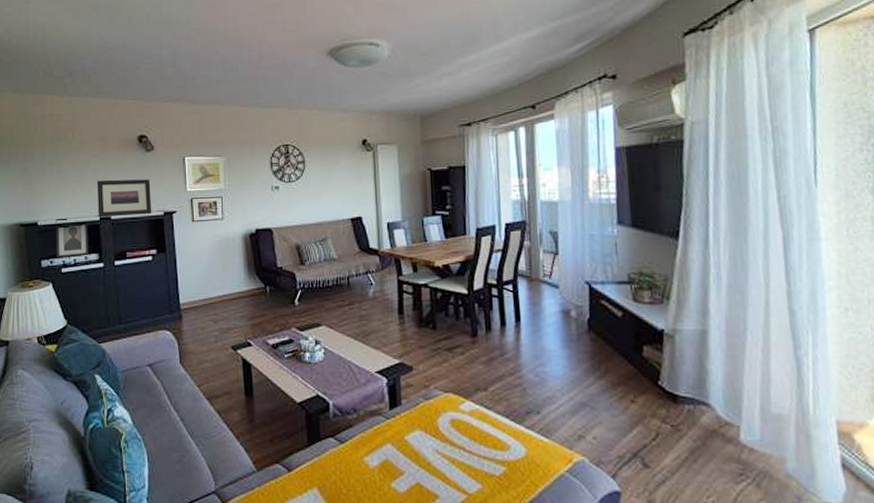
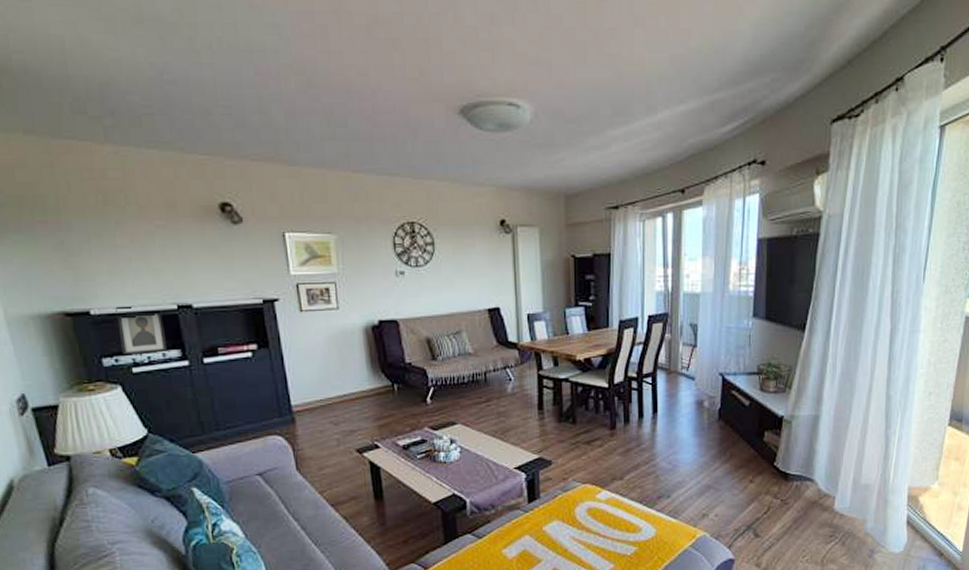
picture frame: present [96,179,152,218] -> none [167,258,247,306]

